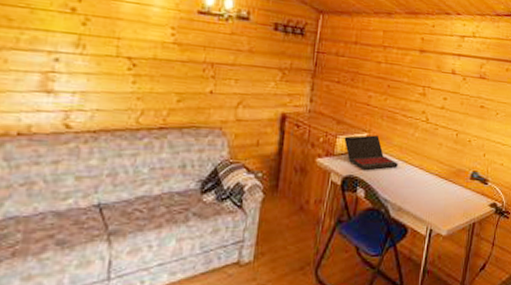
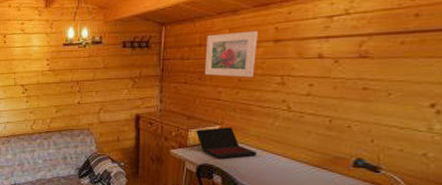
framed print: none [357,33,407,85] -> present [204,30,258,78]

